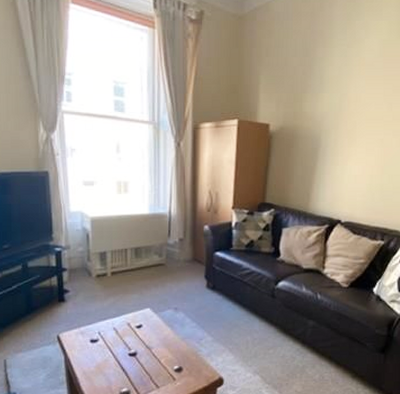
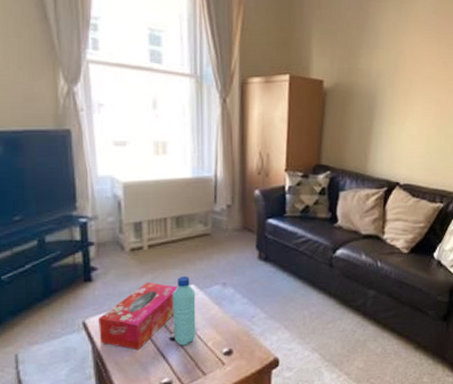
tissue box: none [70,305,136,363] -> present [99,282,178,351]
water bottle: none [132,300,151,361] -> present [173,275,196,346]

